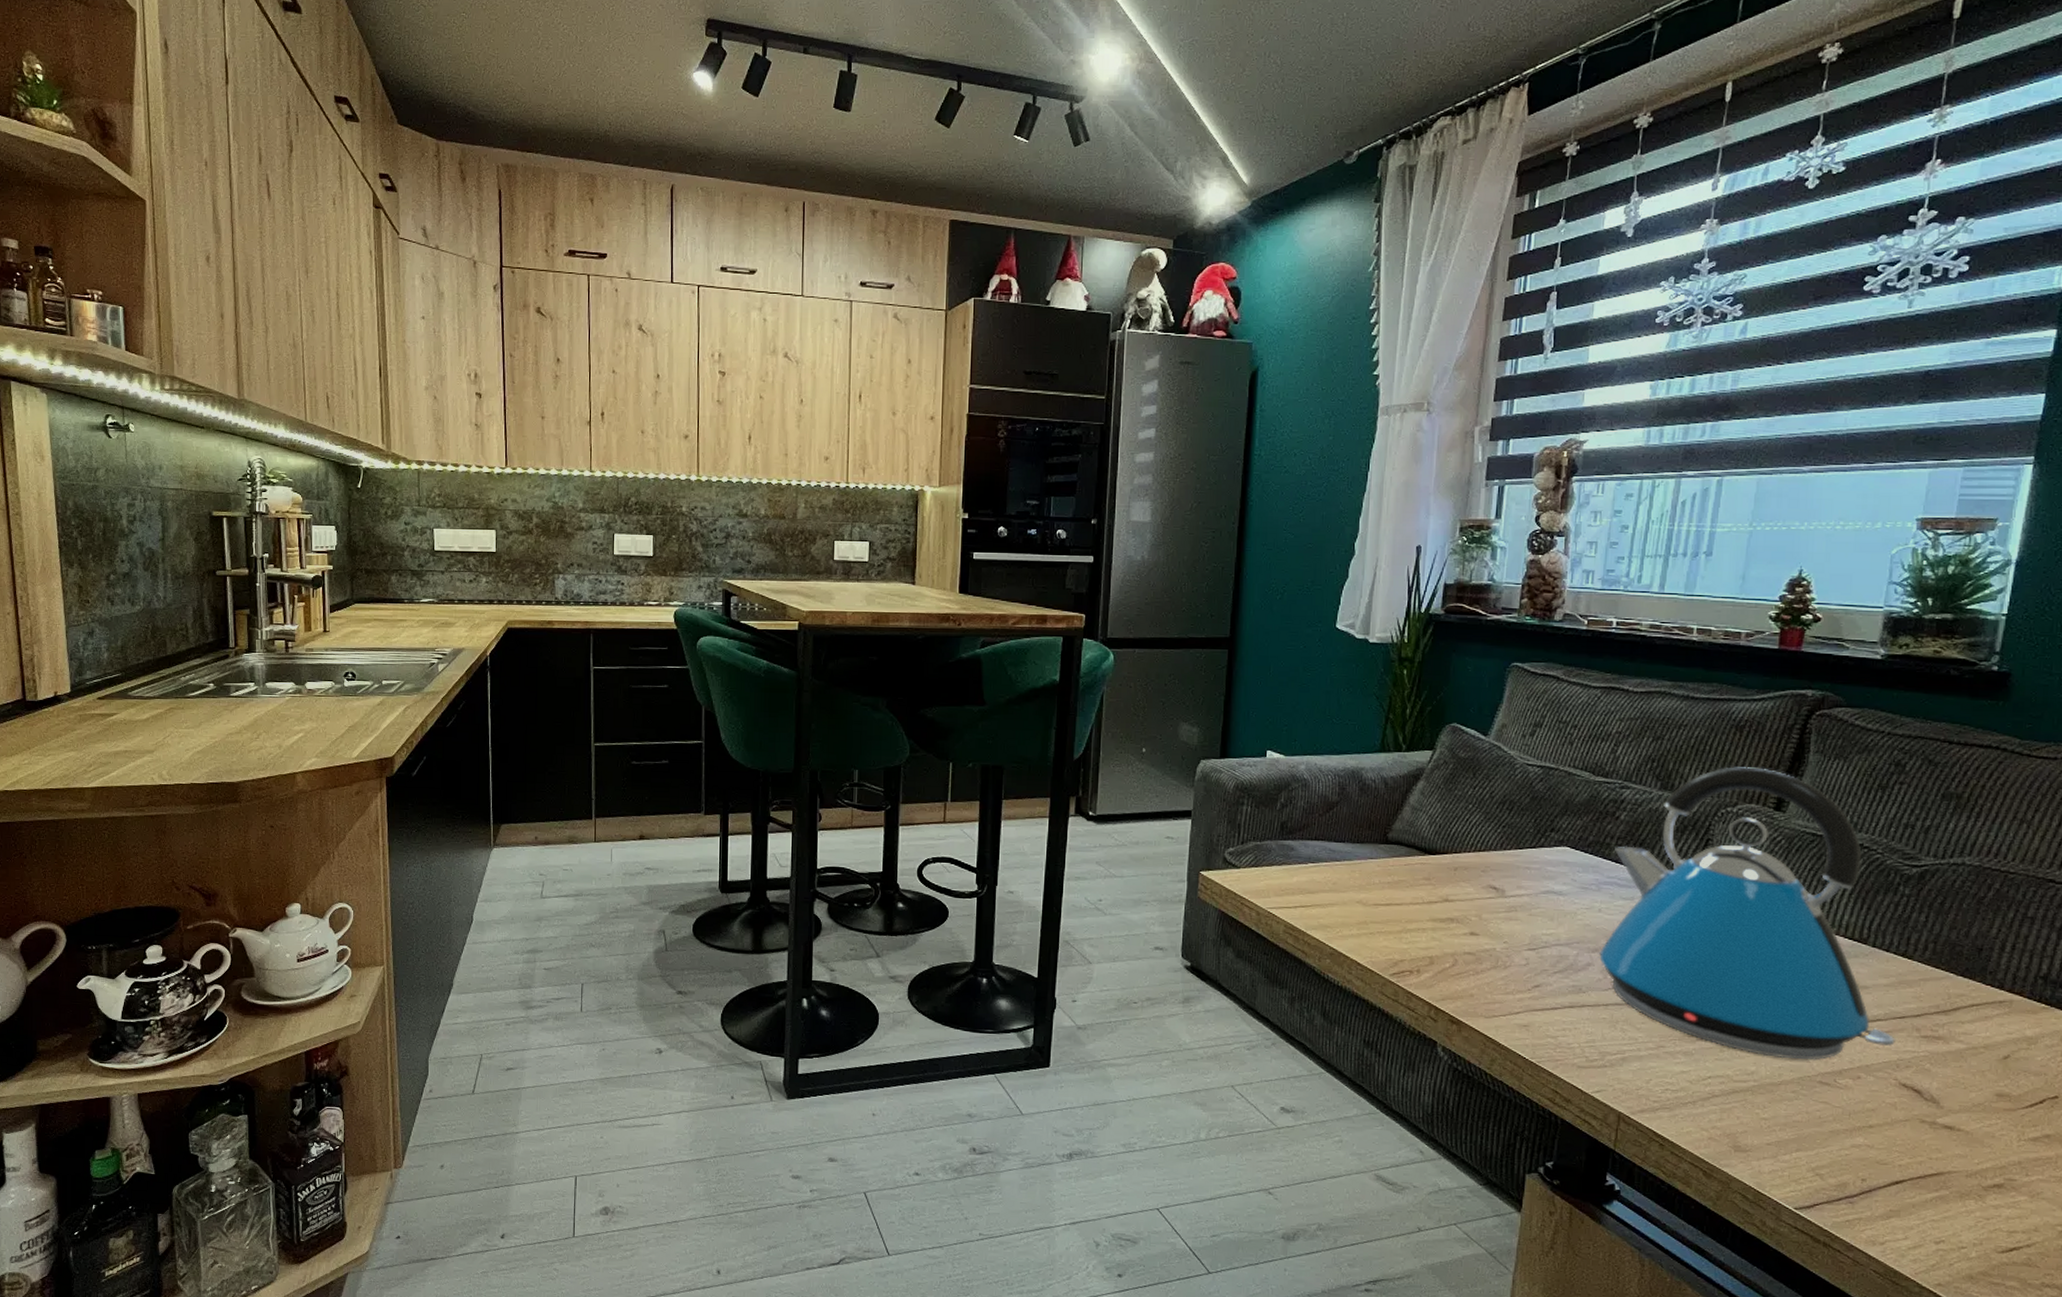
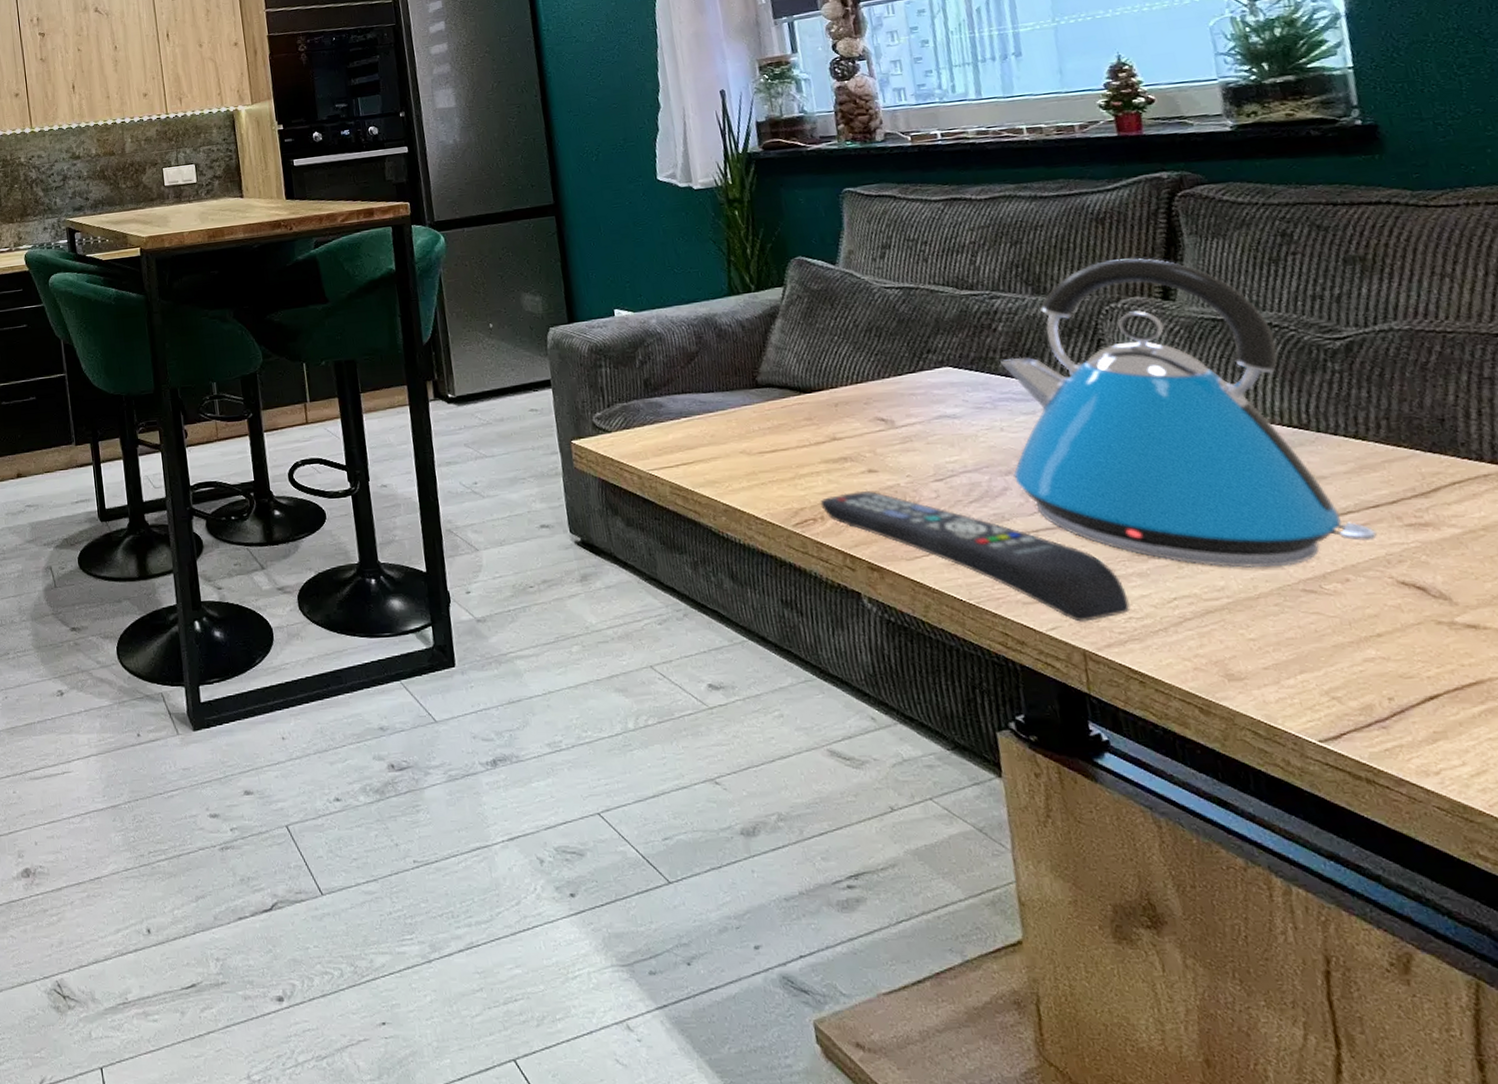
remote control: none [1419,950,1670,1089] -> present [820,490,1131,622]

